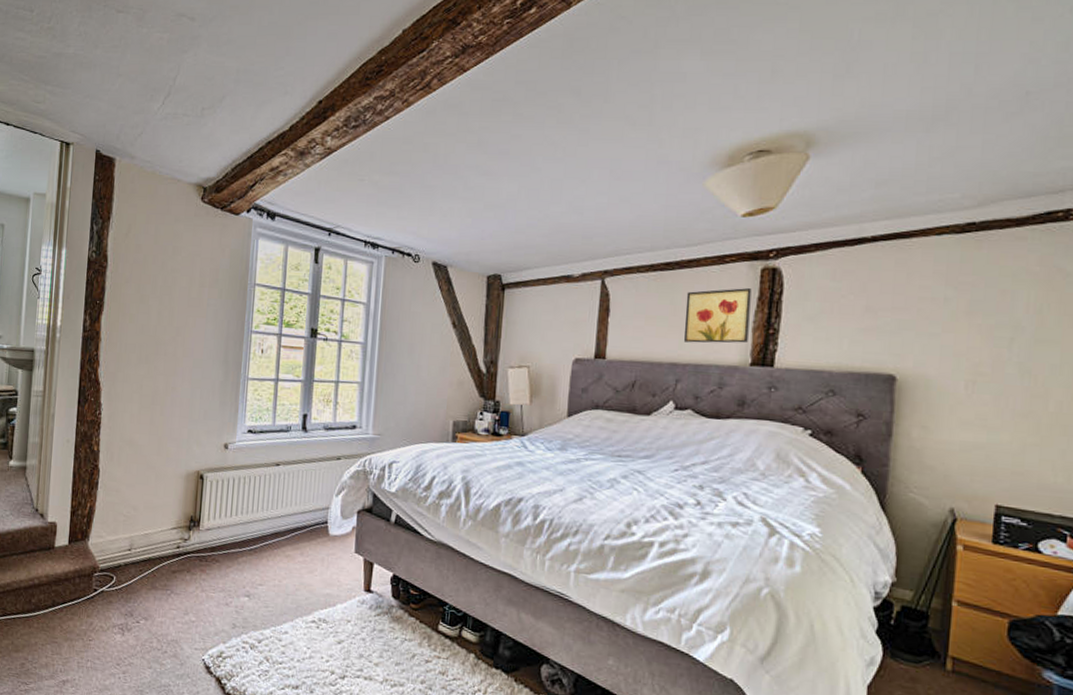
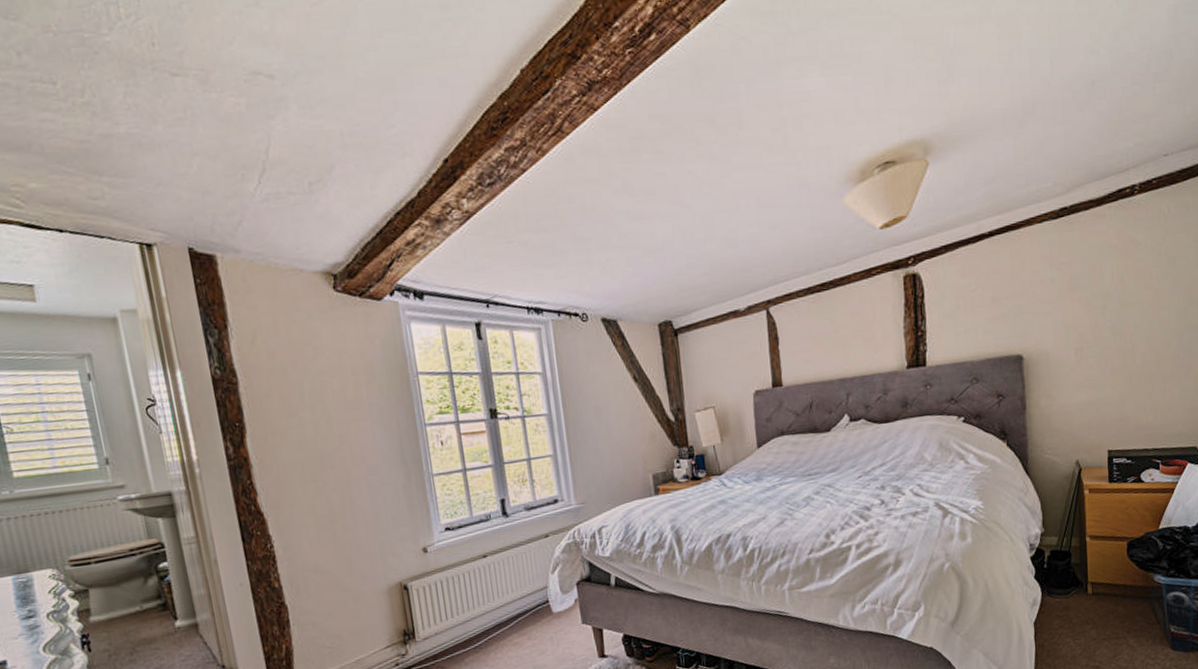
wall art: present [683,288,752,343] -> none [843,297,902,357]

